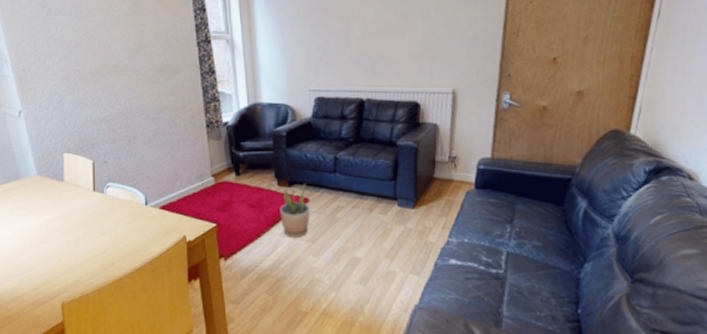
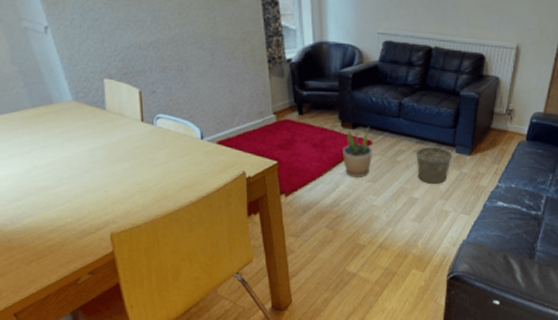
basket: none [355,201,395,241] -> present [416,146,453,184]

